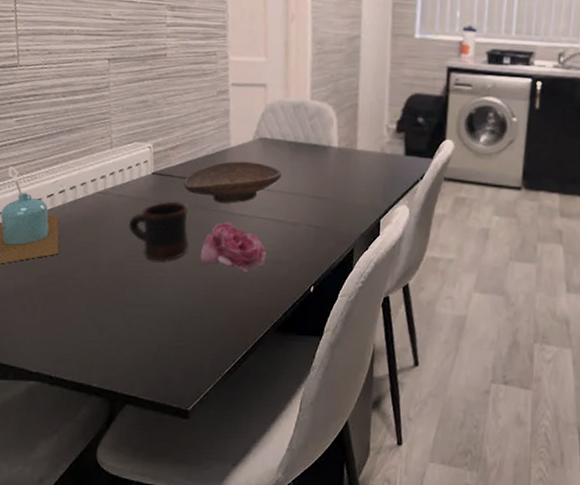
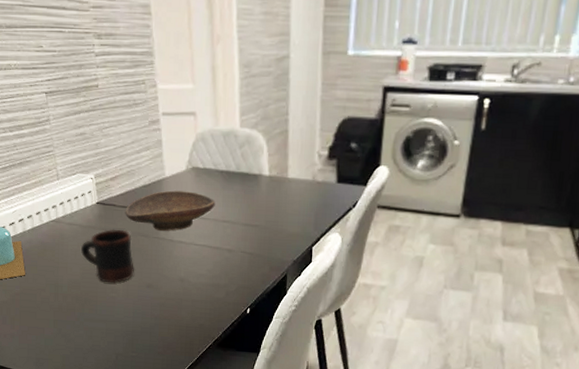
flower: present [200,222,267,273] -> none [146,248,205,295]

